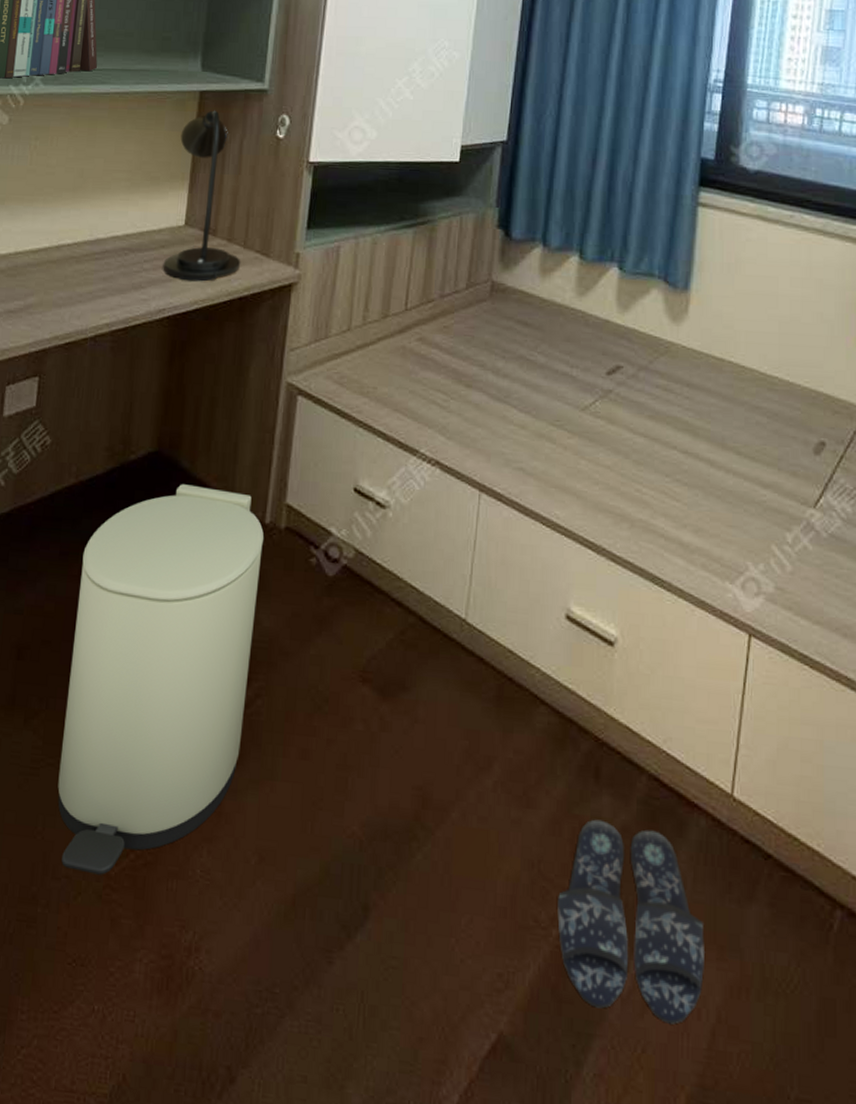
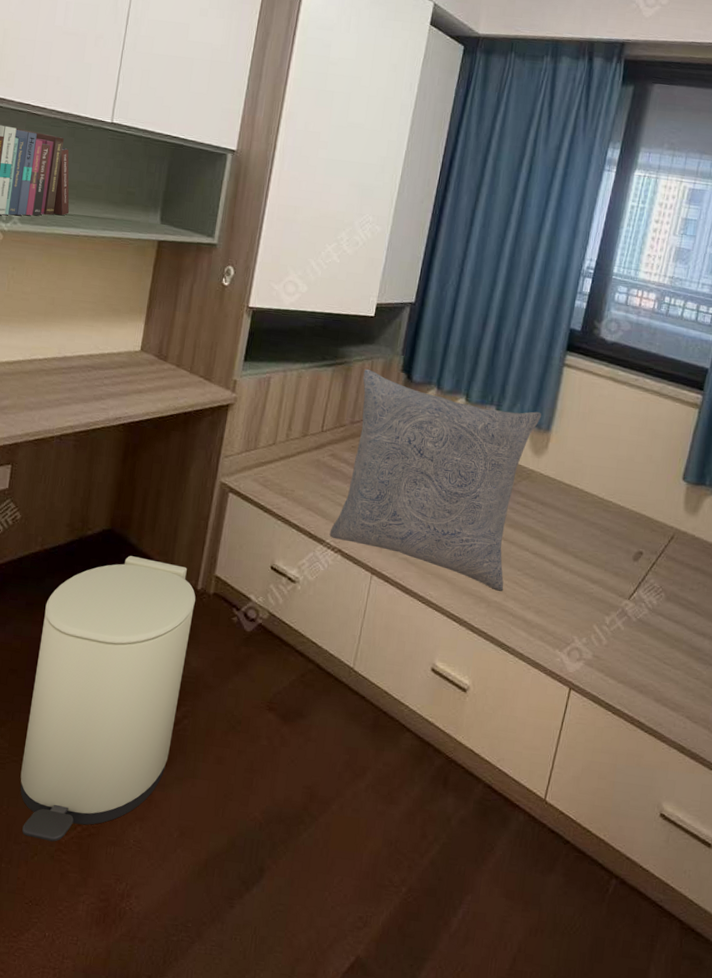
desk lamp: present [163,110,241,282] -> none [120,257,187,398]
pillow: none [423,227,676,506] -> present [329,369,541,591]
slippers: present [557,819,704,1025] -> none [407,813,515,953]

